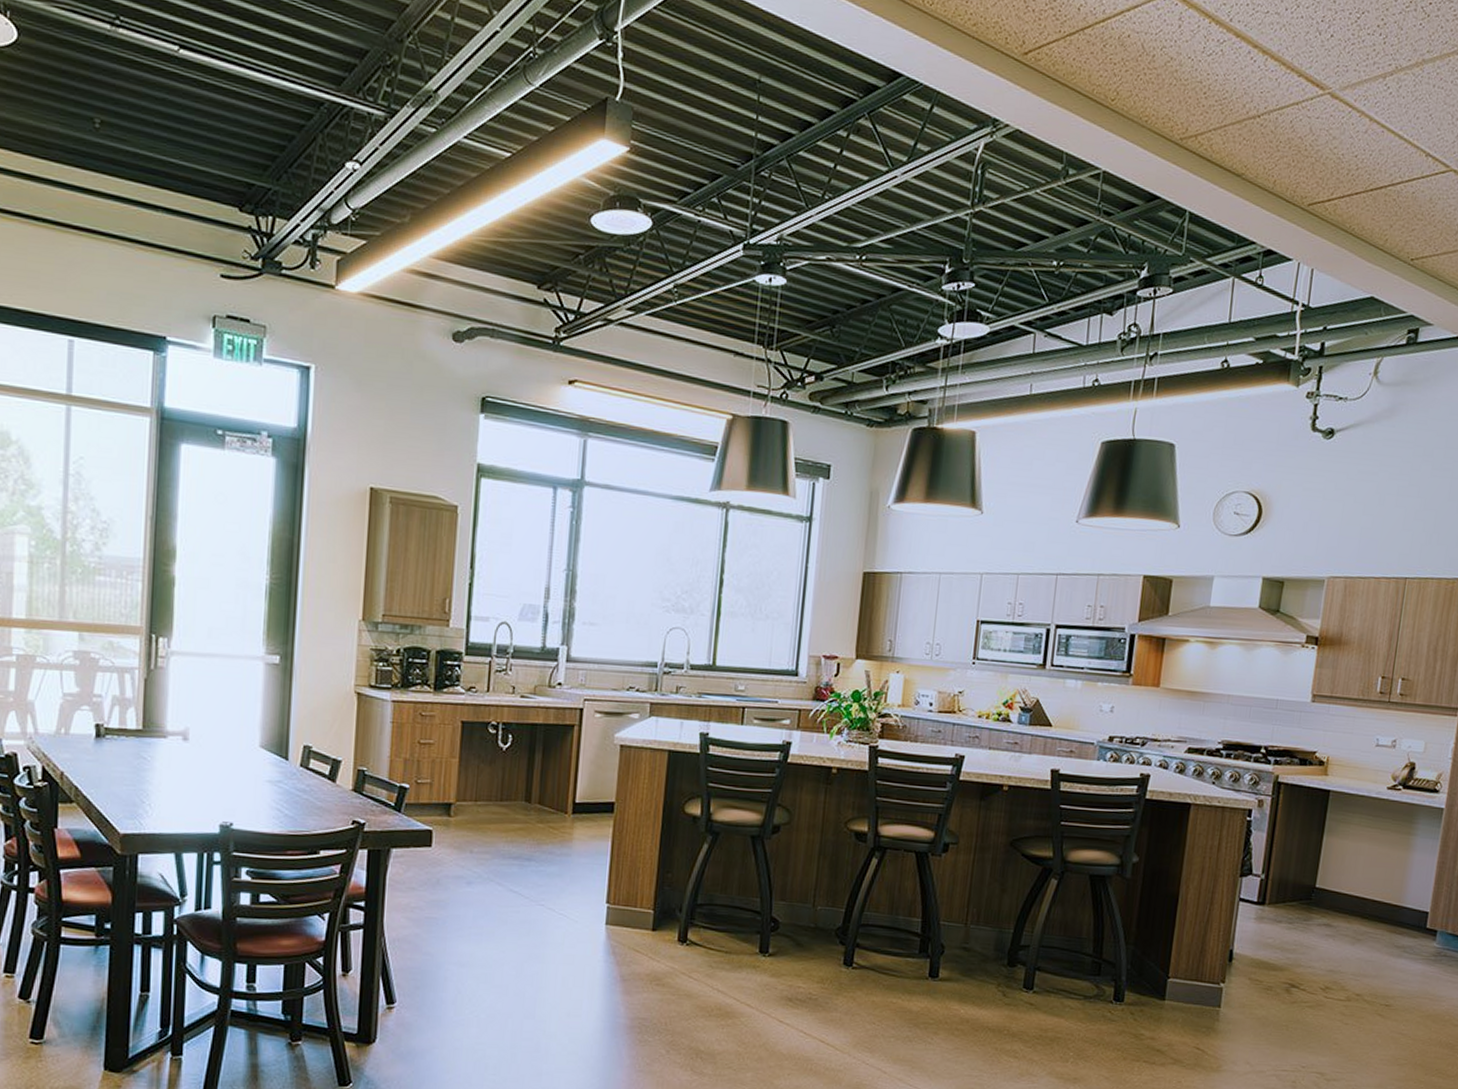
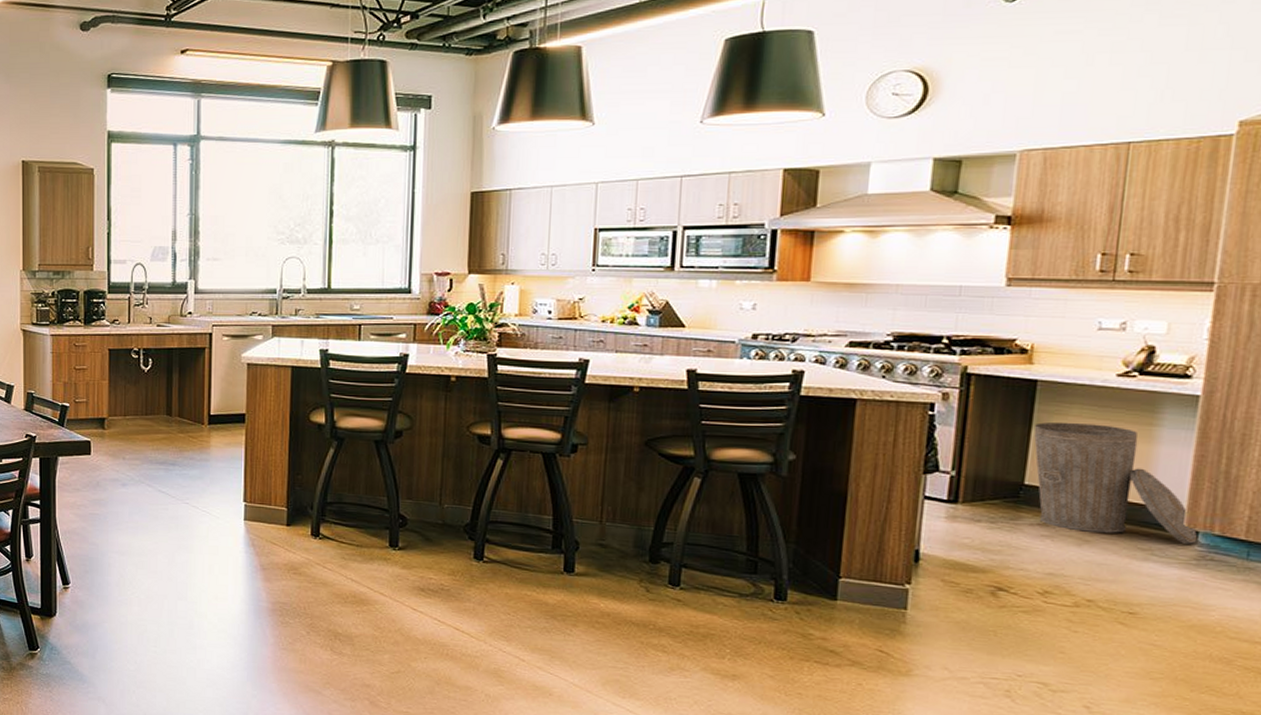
trash can: none [1325,829,1437,942] -> present [1034,422,1198,544]

